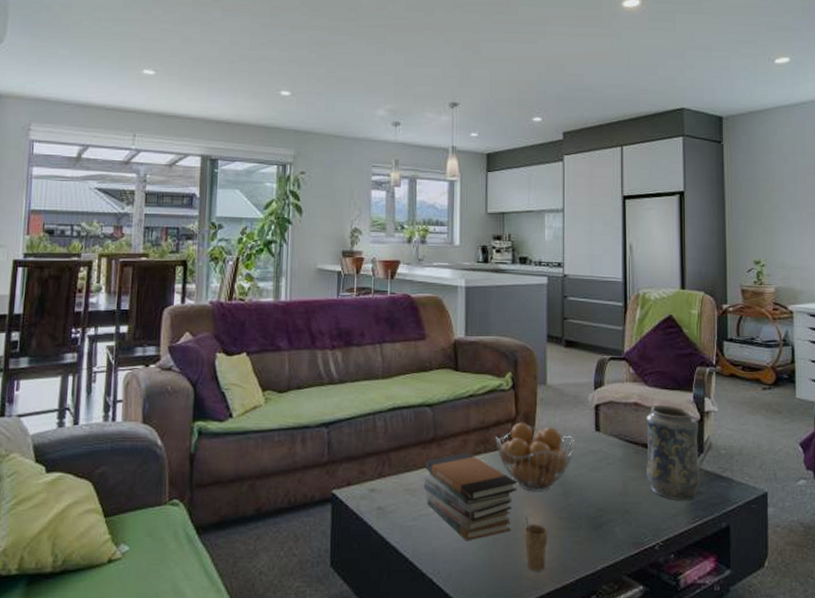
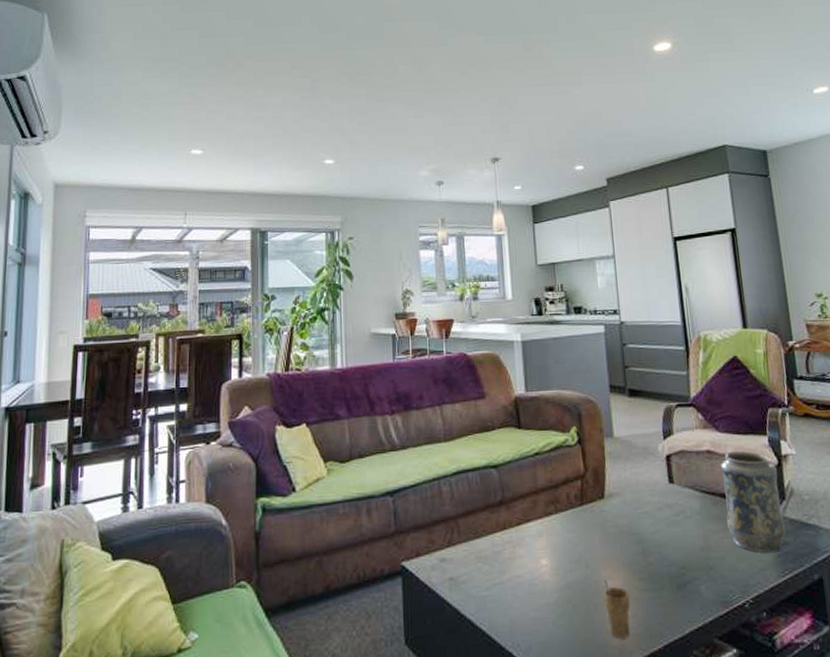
book stack: present [423,452,517,542] -> none [495,514,593,610]
fruit basket: present [495,422,574,492] -> none [565,478,649,552]

